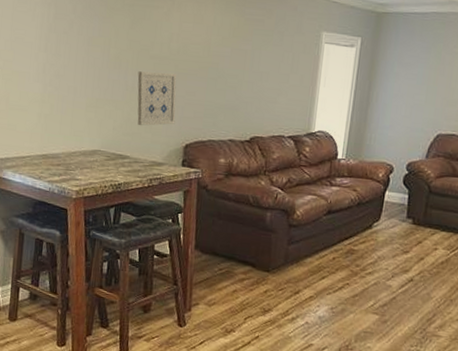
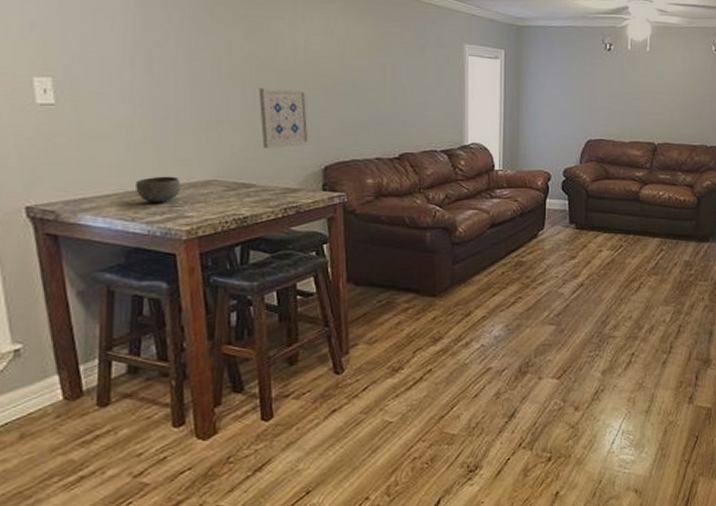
bowl: none [43,144,74,166] -> present [136,176,181,203]

